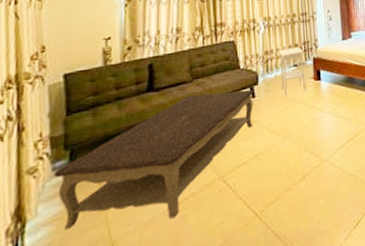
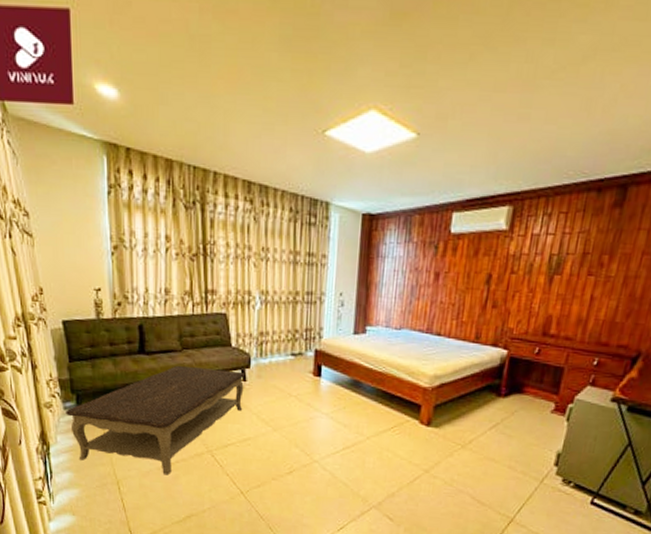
side table: present [279,47,306,97] -> none [275,333,305,387]

